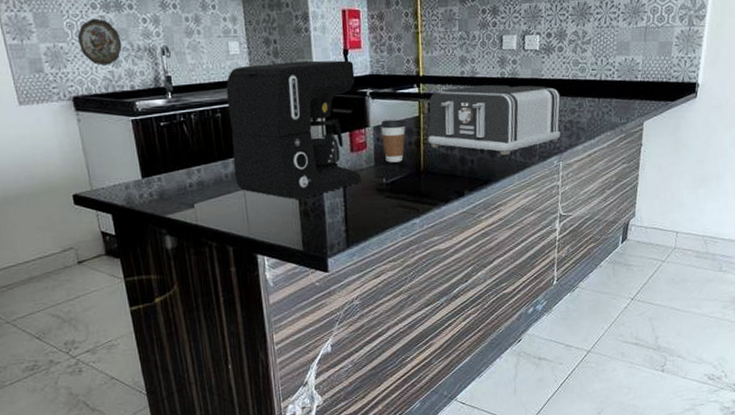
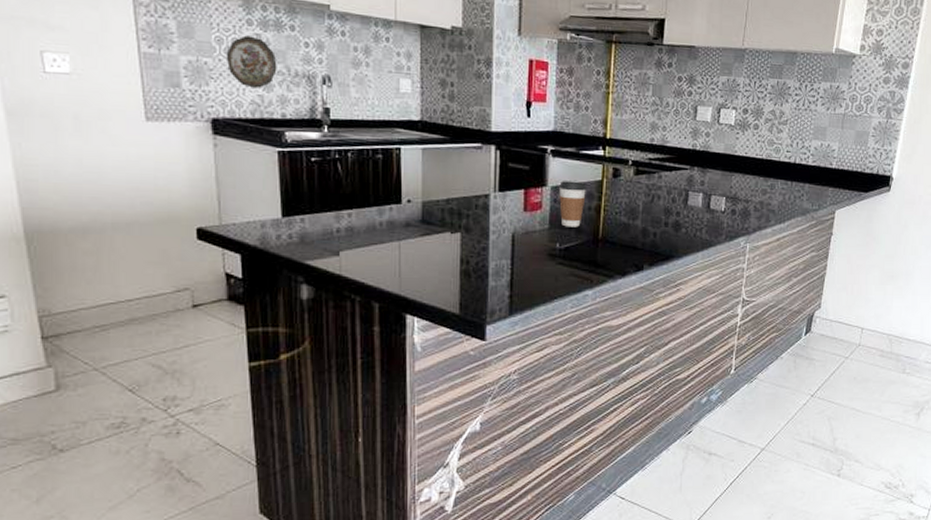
coffee maker: present [226,60,362,199] -> none [390,106,536,257]
toaster: present [428,84,561,155] -> none [609,154,753,231]

